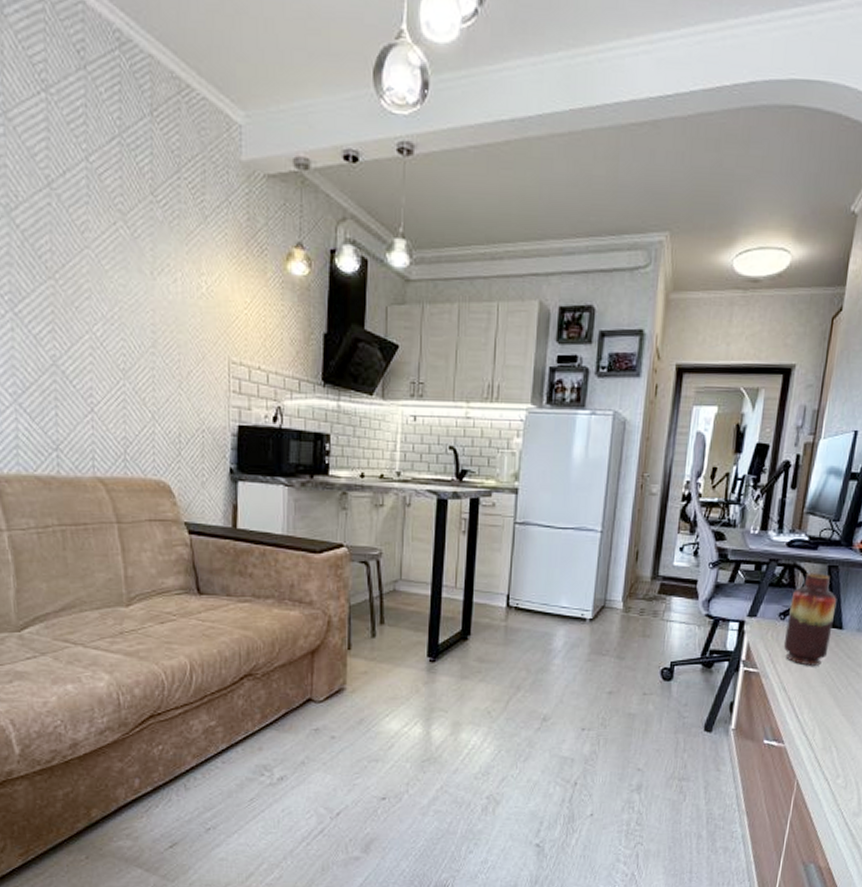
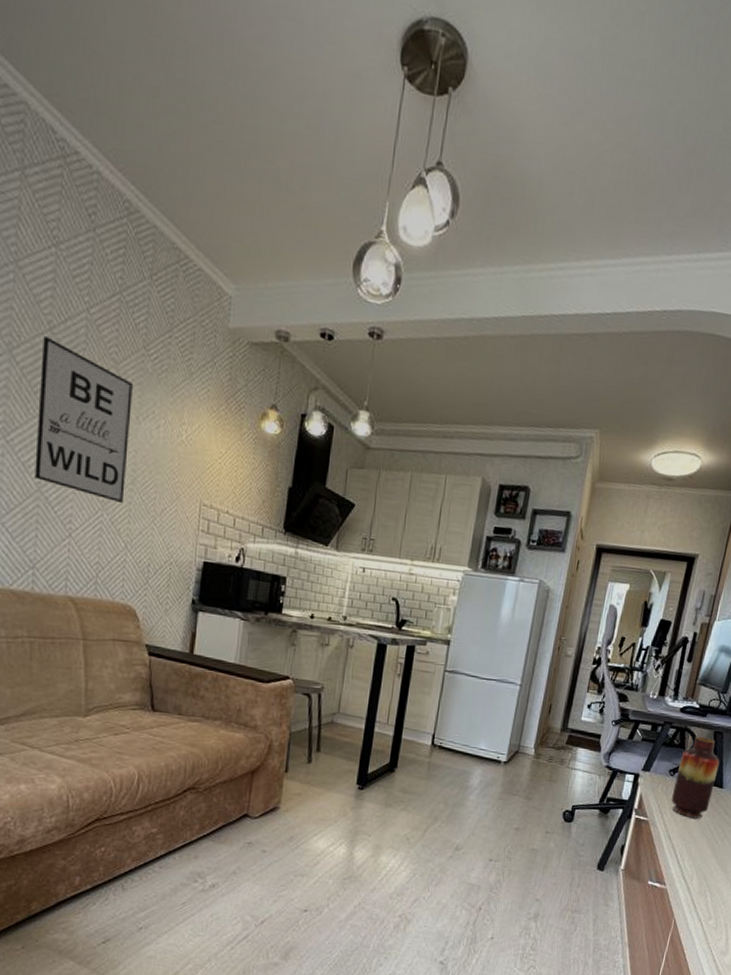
wall art: none [42,193,146,370] -> present [35,336,133,504]

